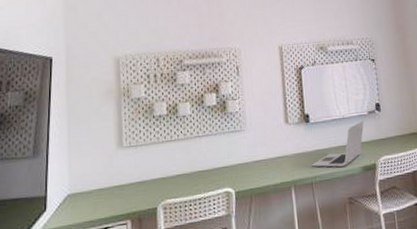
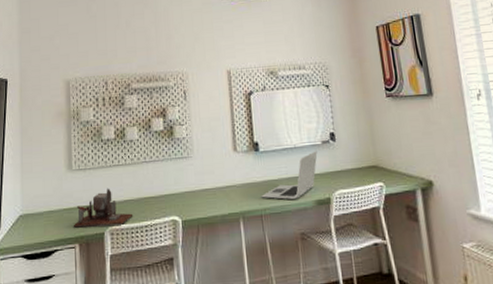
desk organizer: none [124,163,187,205] -> present [73,188,133,228]

